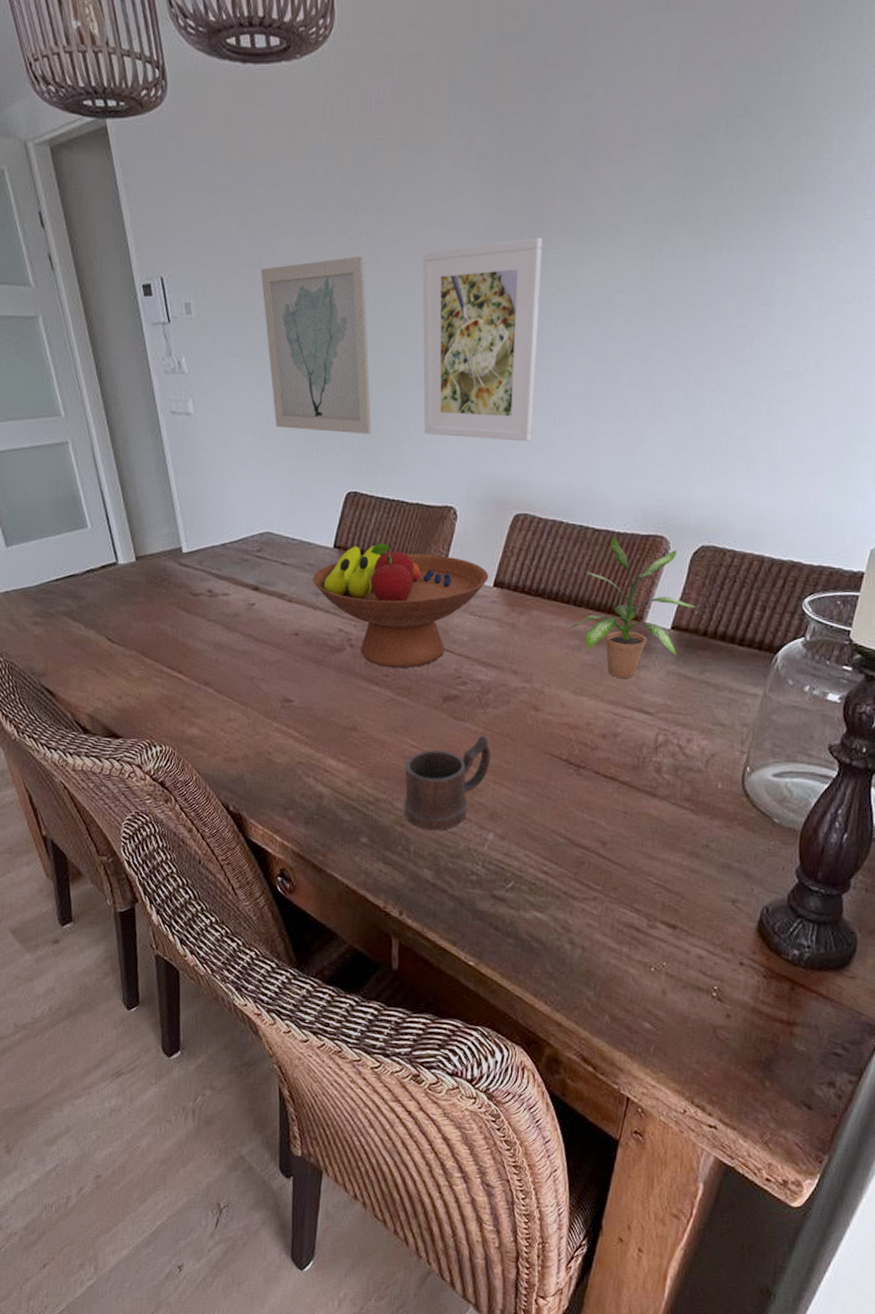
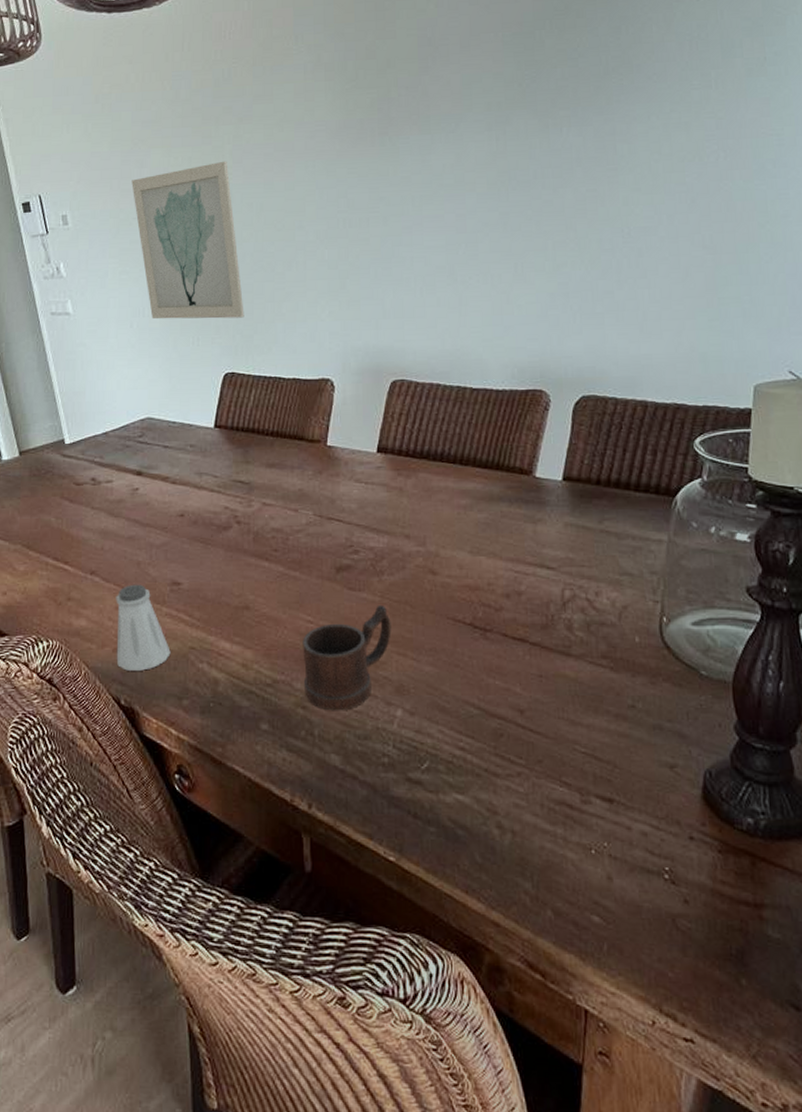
saltshaker: none [226,698,279,781] -> present [116,584,171,671]
fruit bowl: present [312,543,489,669] -> none [195,419,372,542]
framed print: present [422,237,543,442] -> none [281,130,401,313]
potted plant: present [570,535,696,678] -> none [459,393,585,534]

